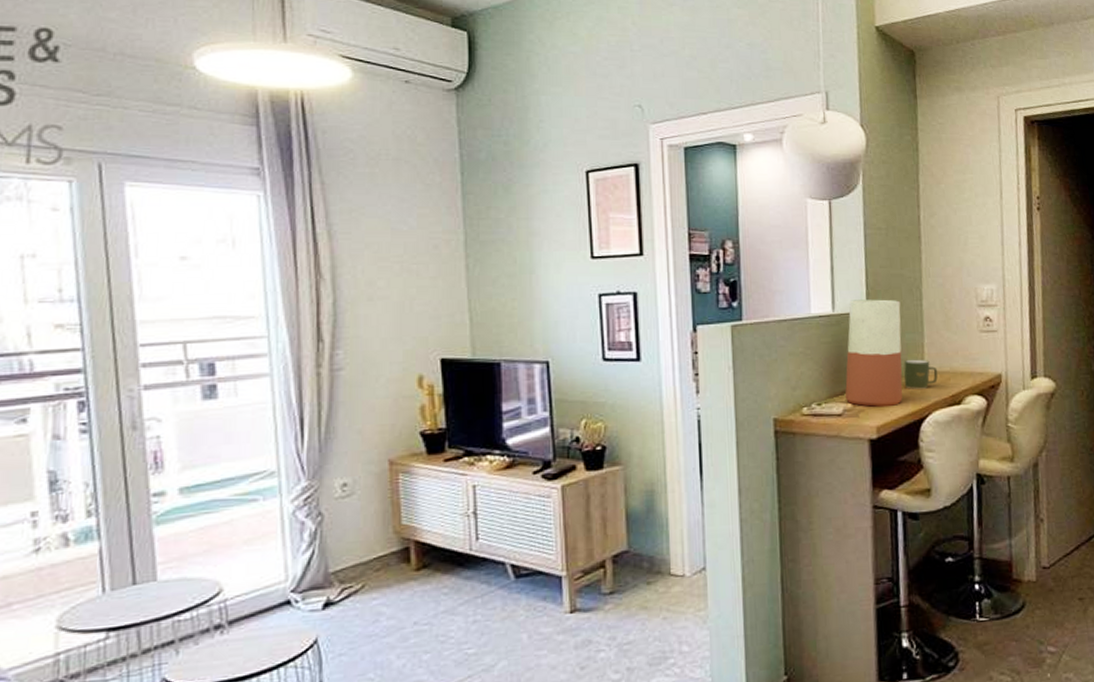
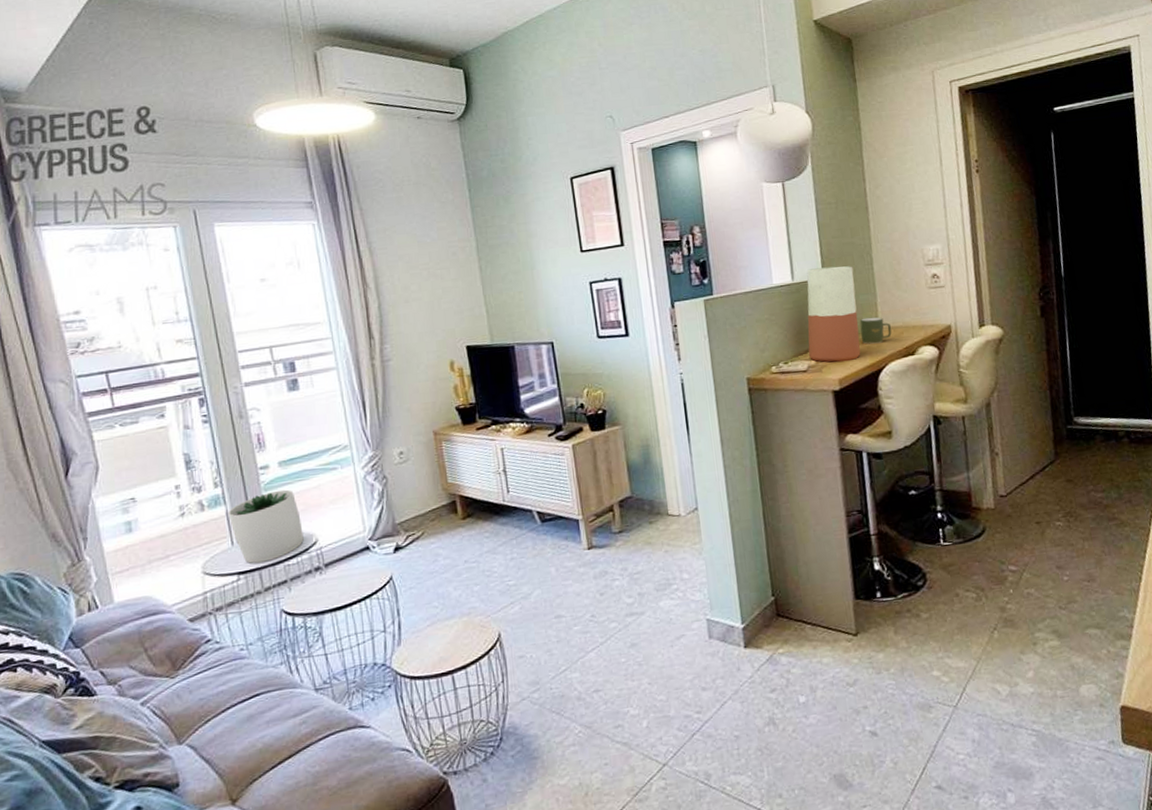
planter: none [102,523,204,618] -> present [228,489,304,564]

